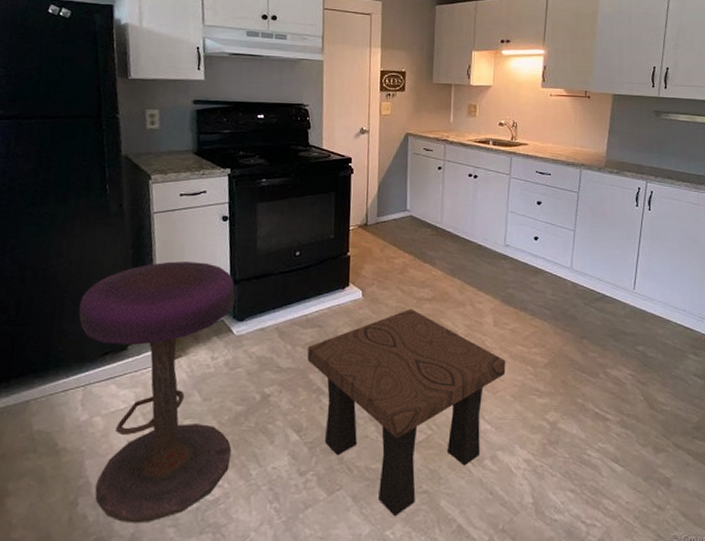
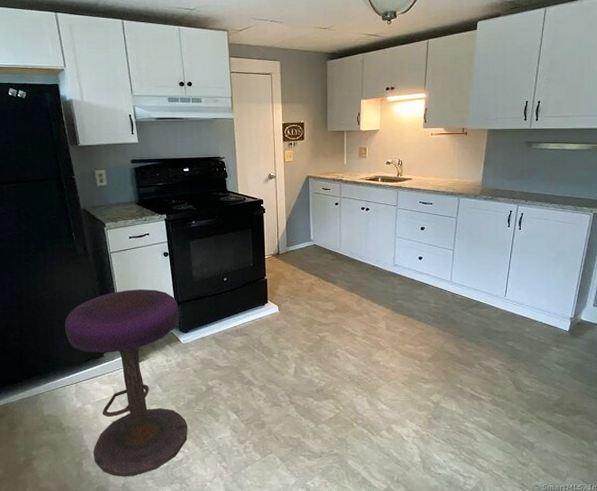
side table: present [307,308,506,517] -> none [239,318,397,472]

